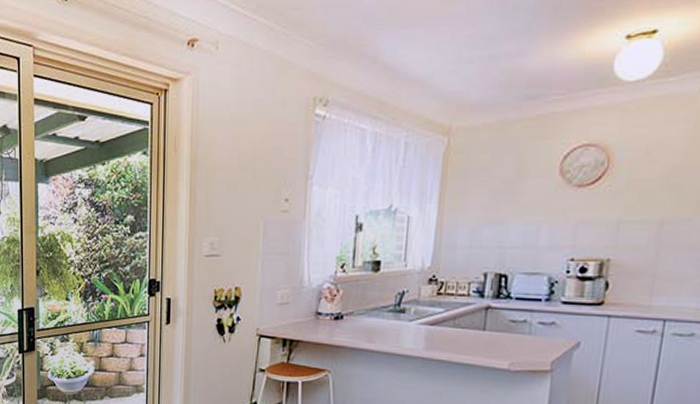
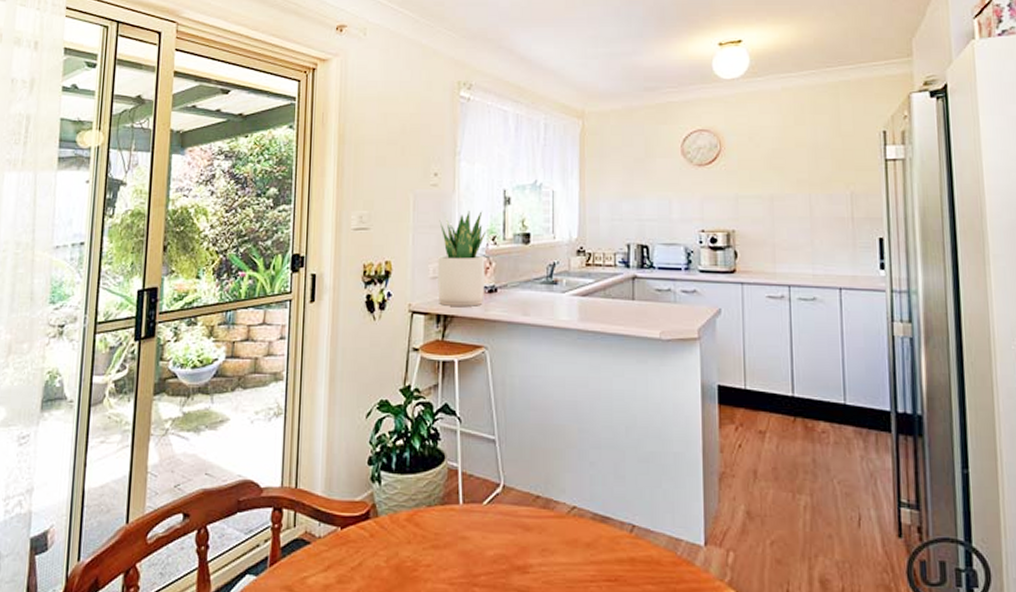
planter: none [284,238,336,332] -> present [437,211,487,306]

